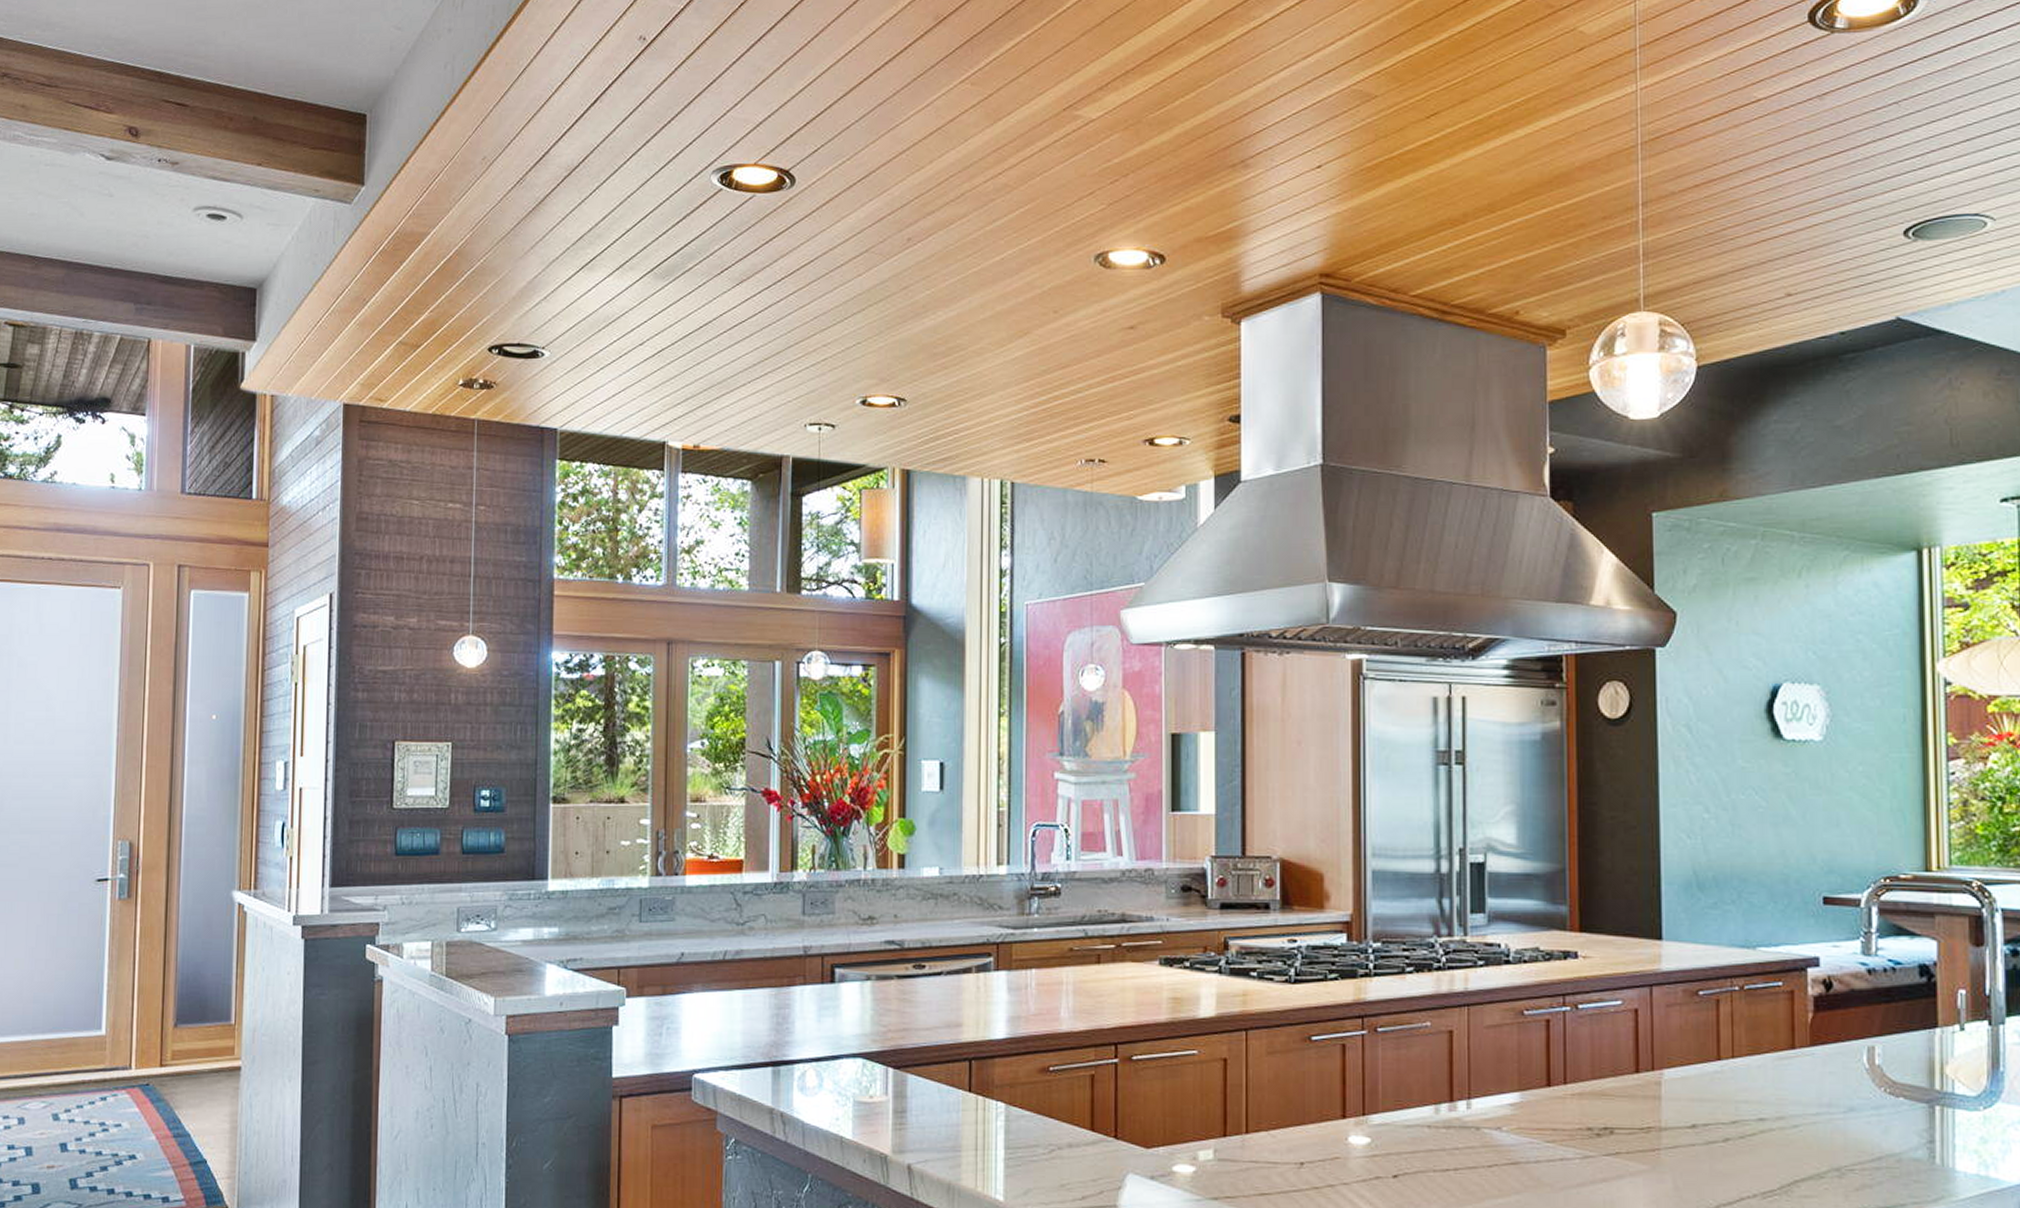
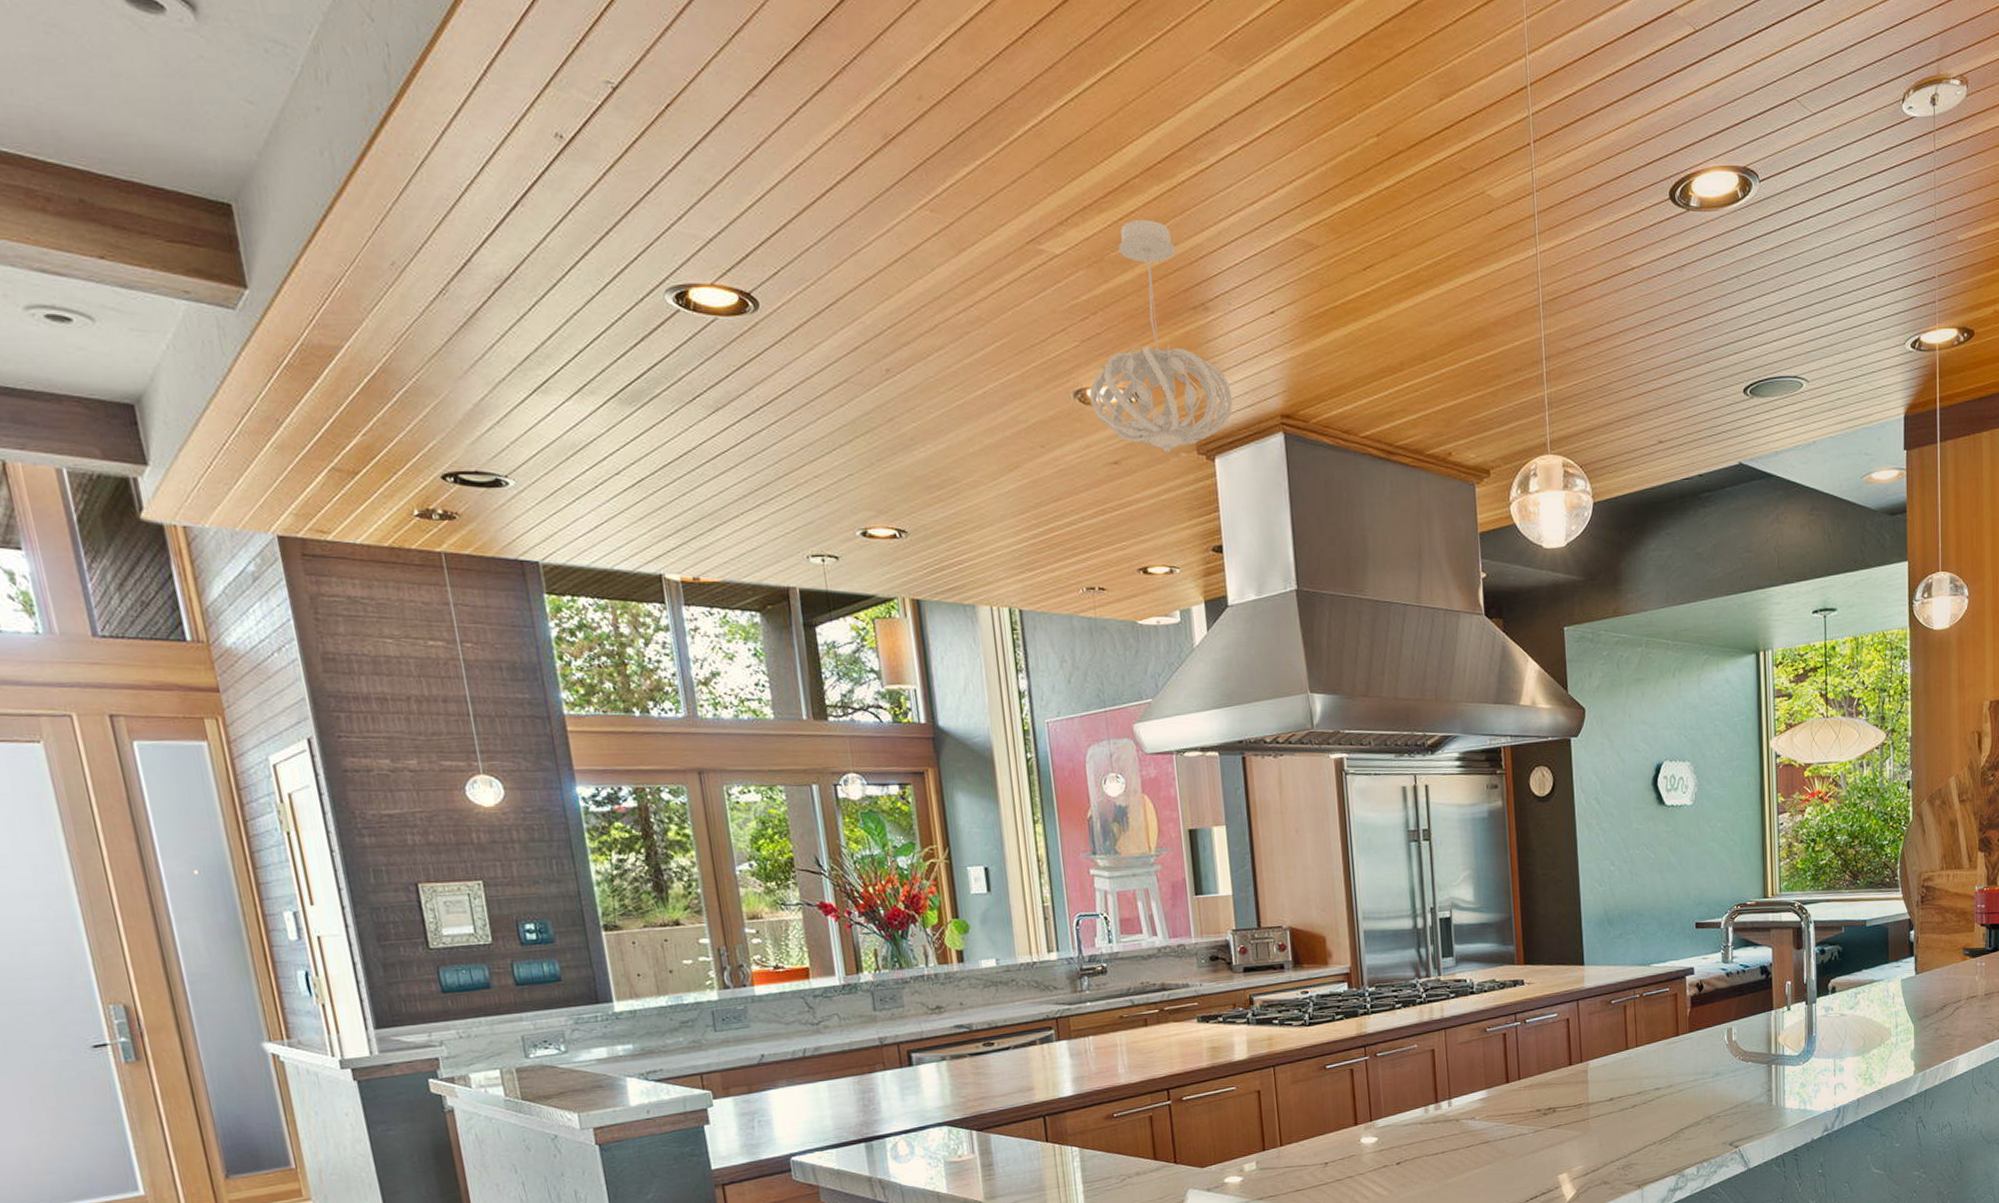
pendant light: none [1111,79,1267,315] -> present [1089,219,1233,452]

